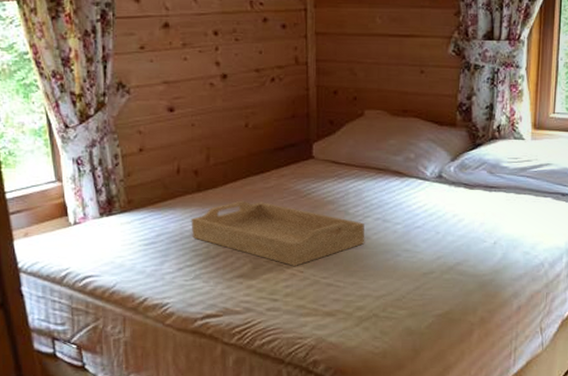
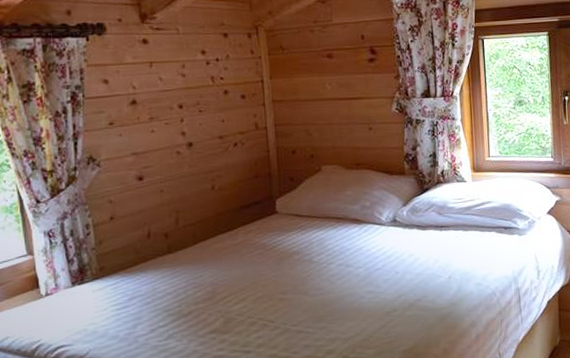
serving tray: present [191,200,365,266] -> none [162,258,331,317]

